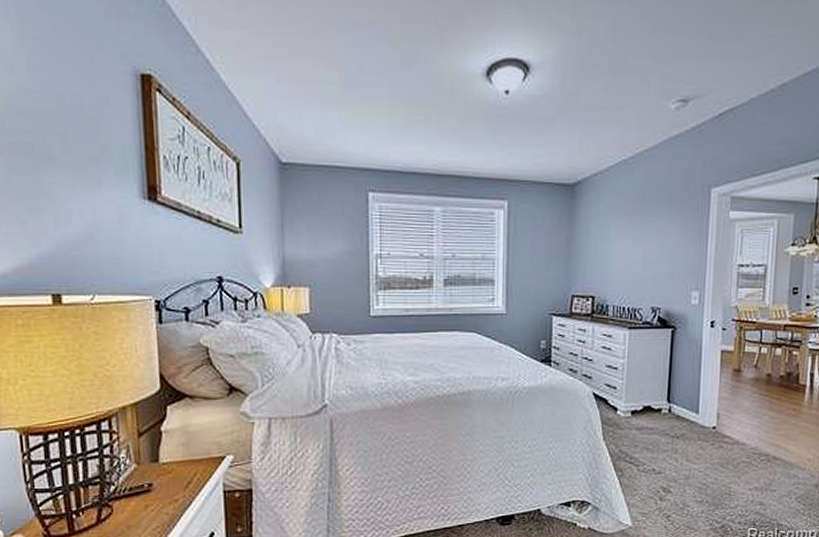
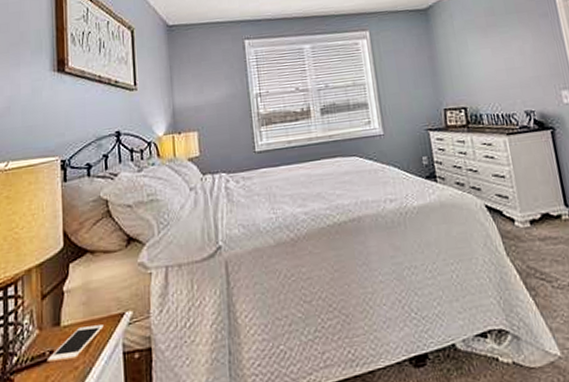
cell phone: none [145,465,204,494] -> present [46,325,104,362]

